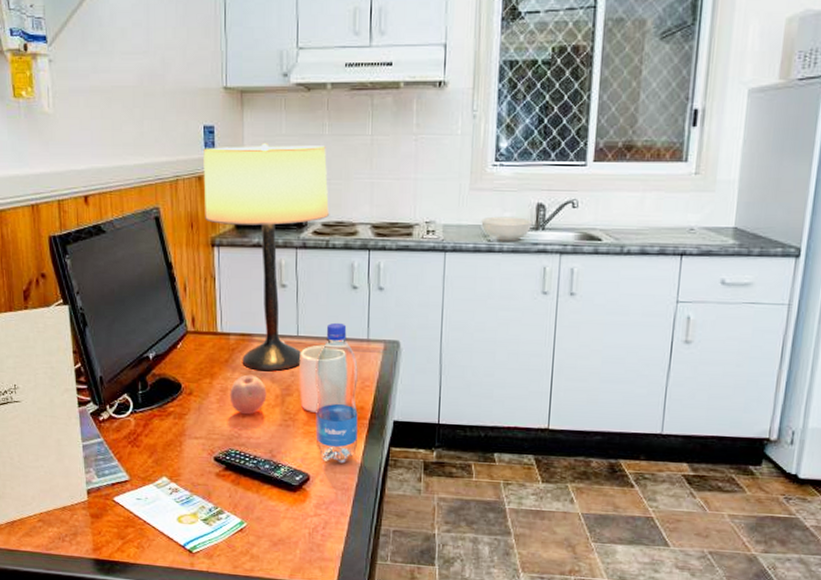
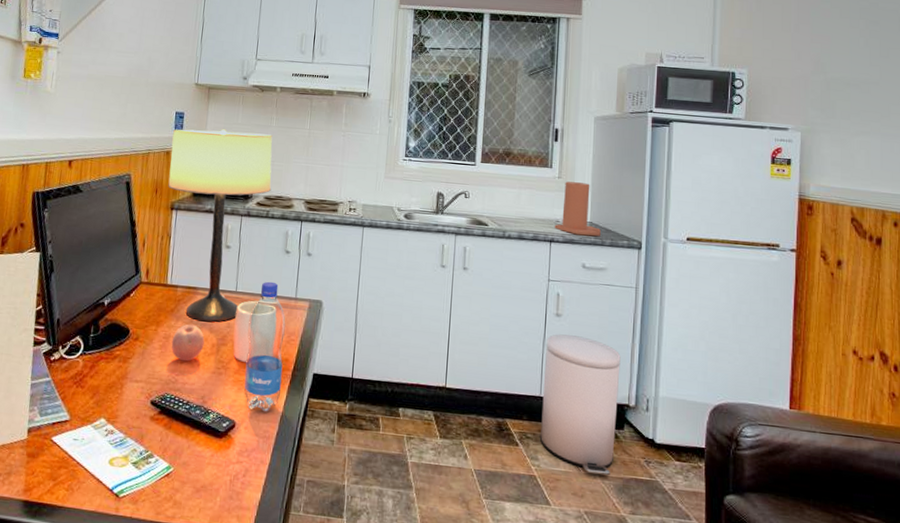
bowl: present [481,216,533,242] -> none [393,200,434,222]
pedal bin: none [659,363,763,515] -> present [539,334,621,476]
paper towel: none [687,178,748,246] -> present [554,181,601,237]

